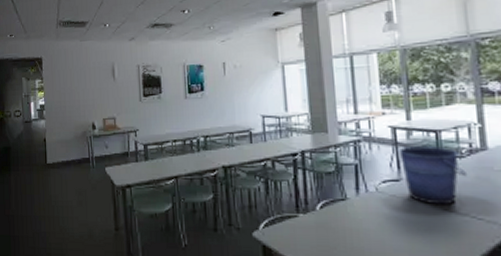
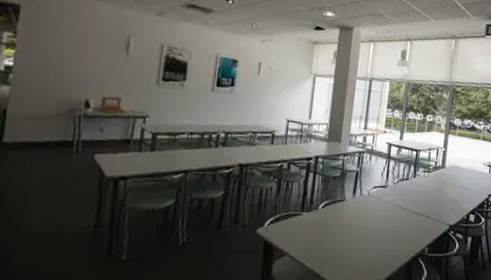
bucket: present [398,146,467,206] -> none [389,160,430,208]

